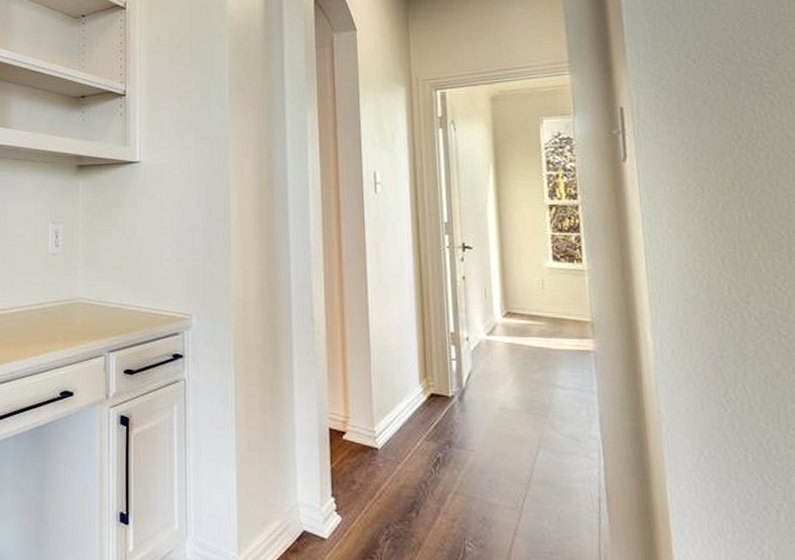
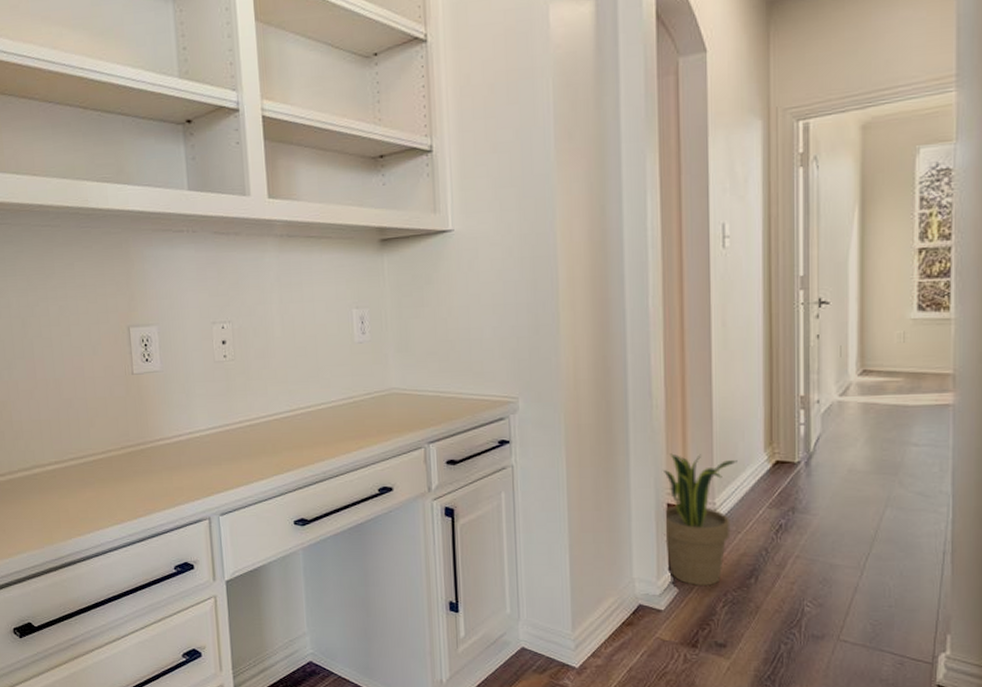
potted plant: none [324,379,395,517] -> present [662,453,737,587]

